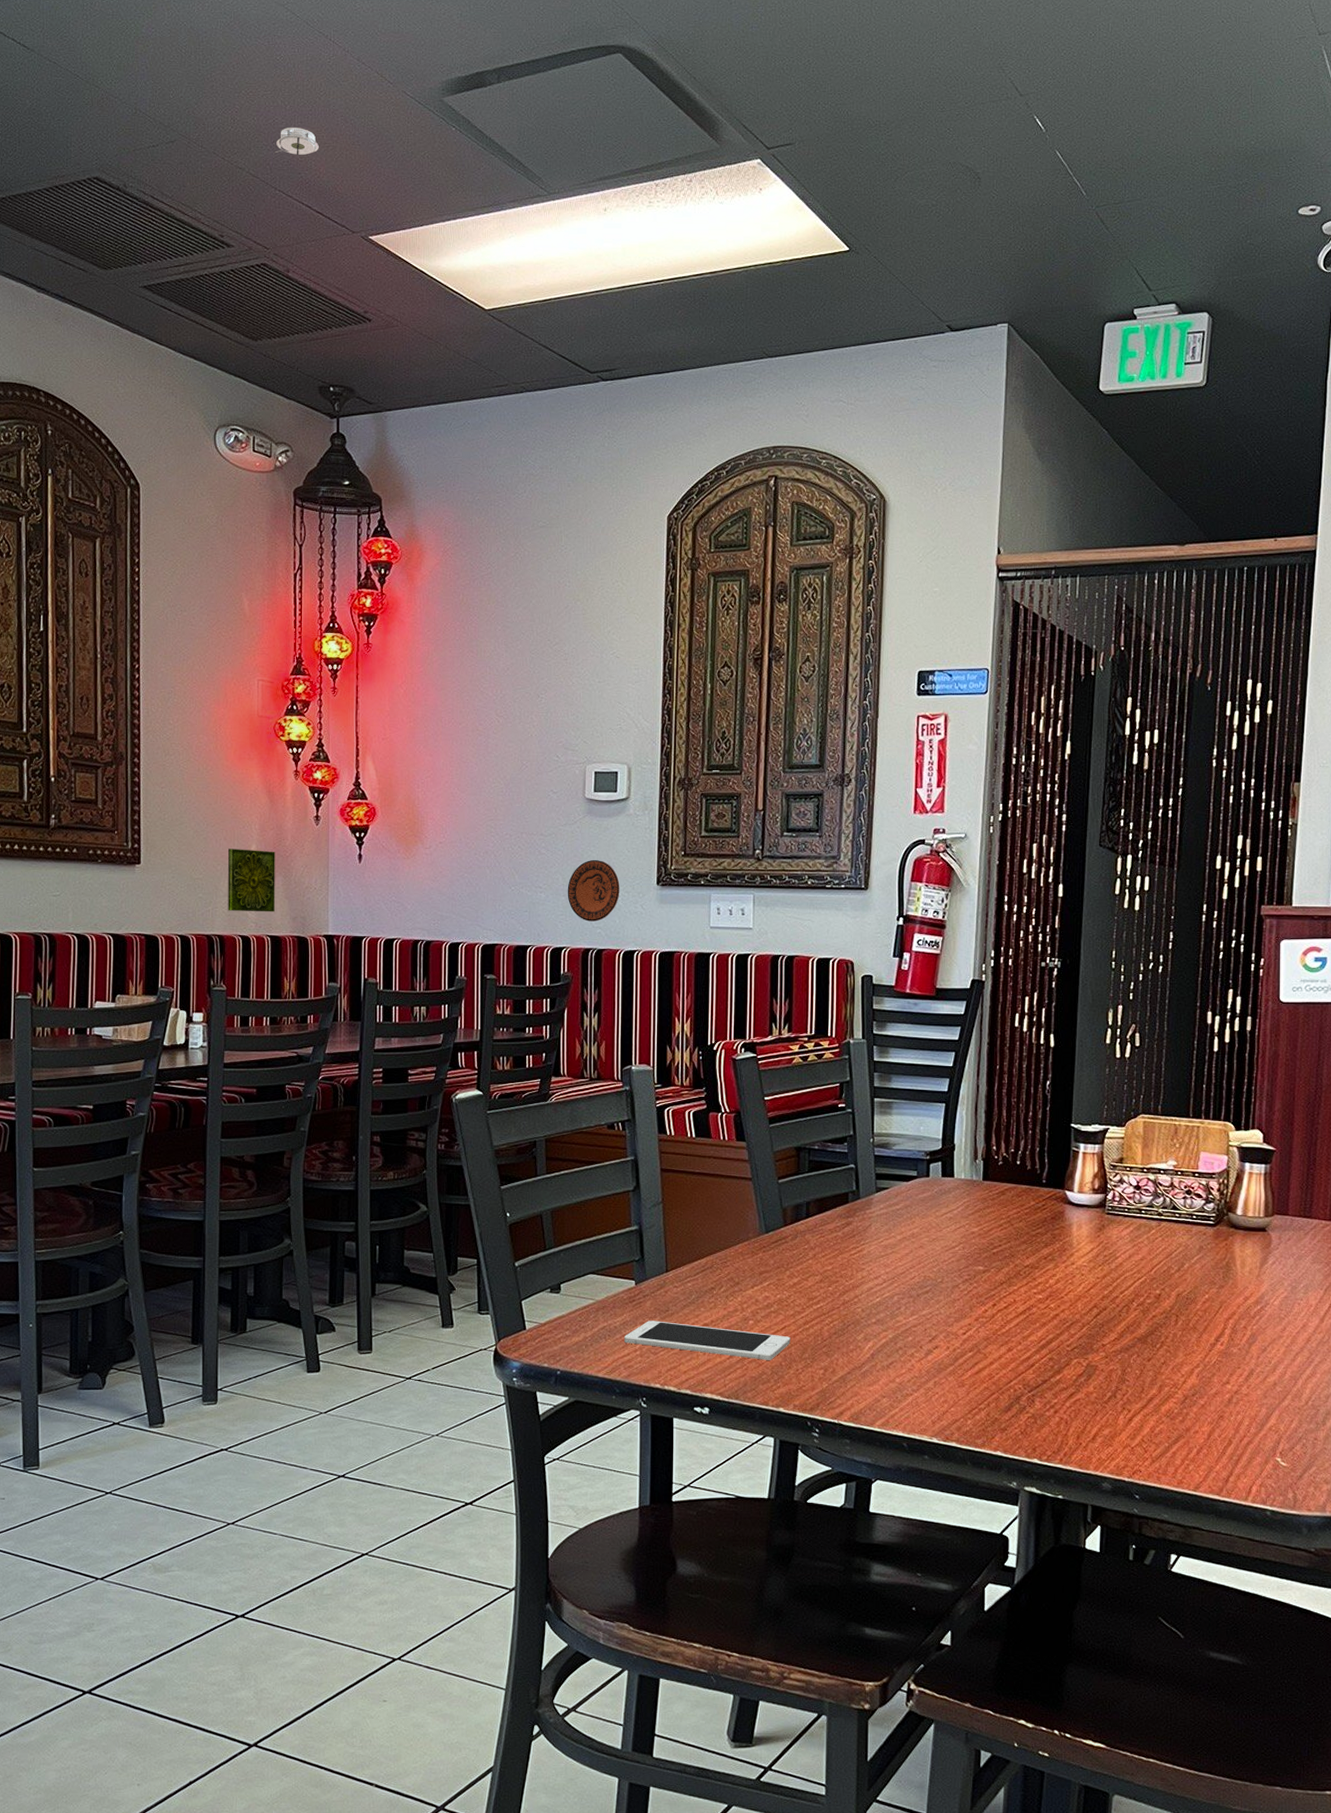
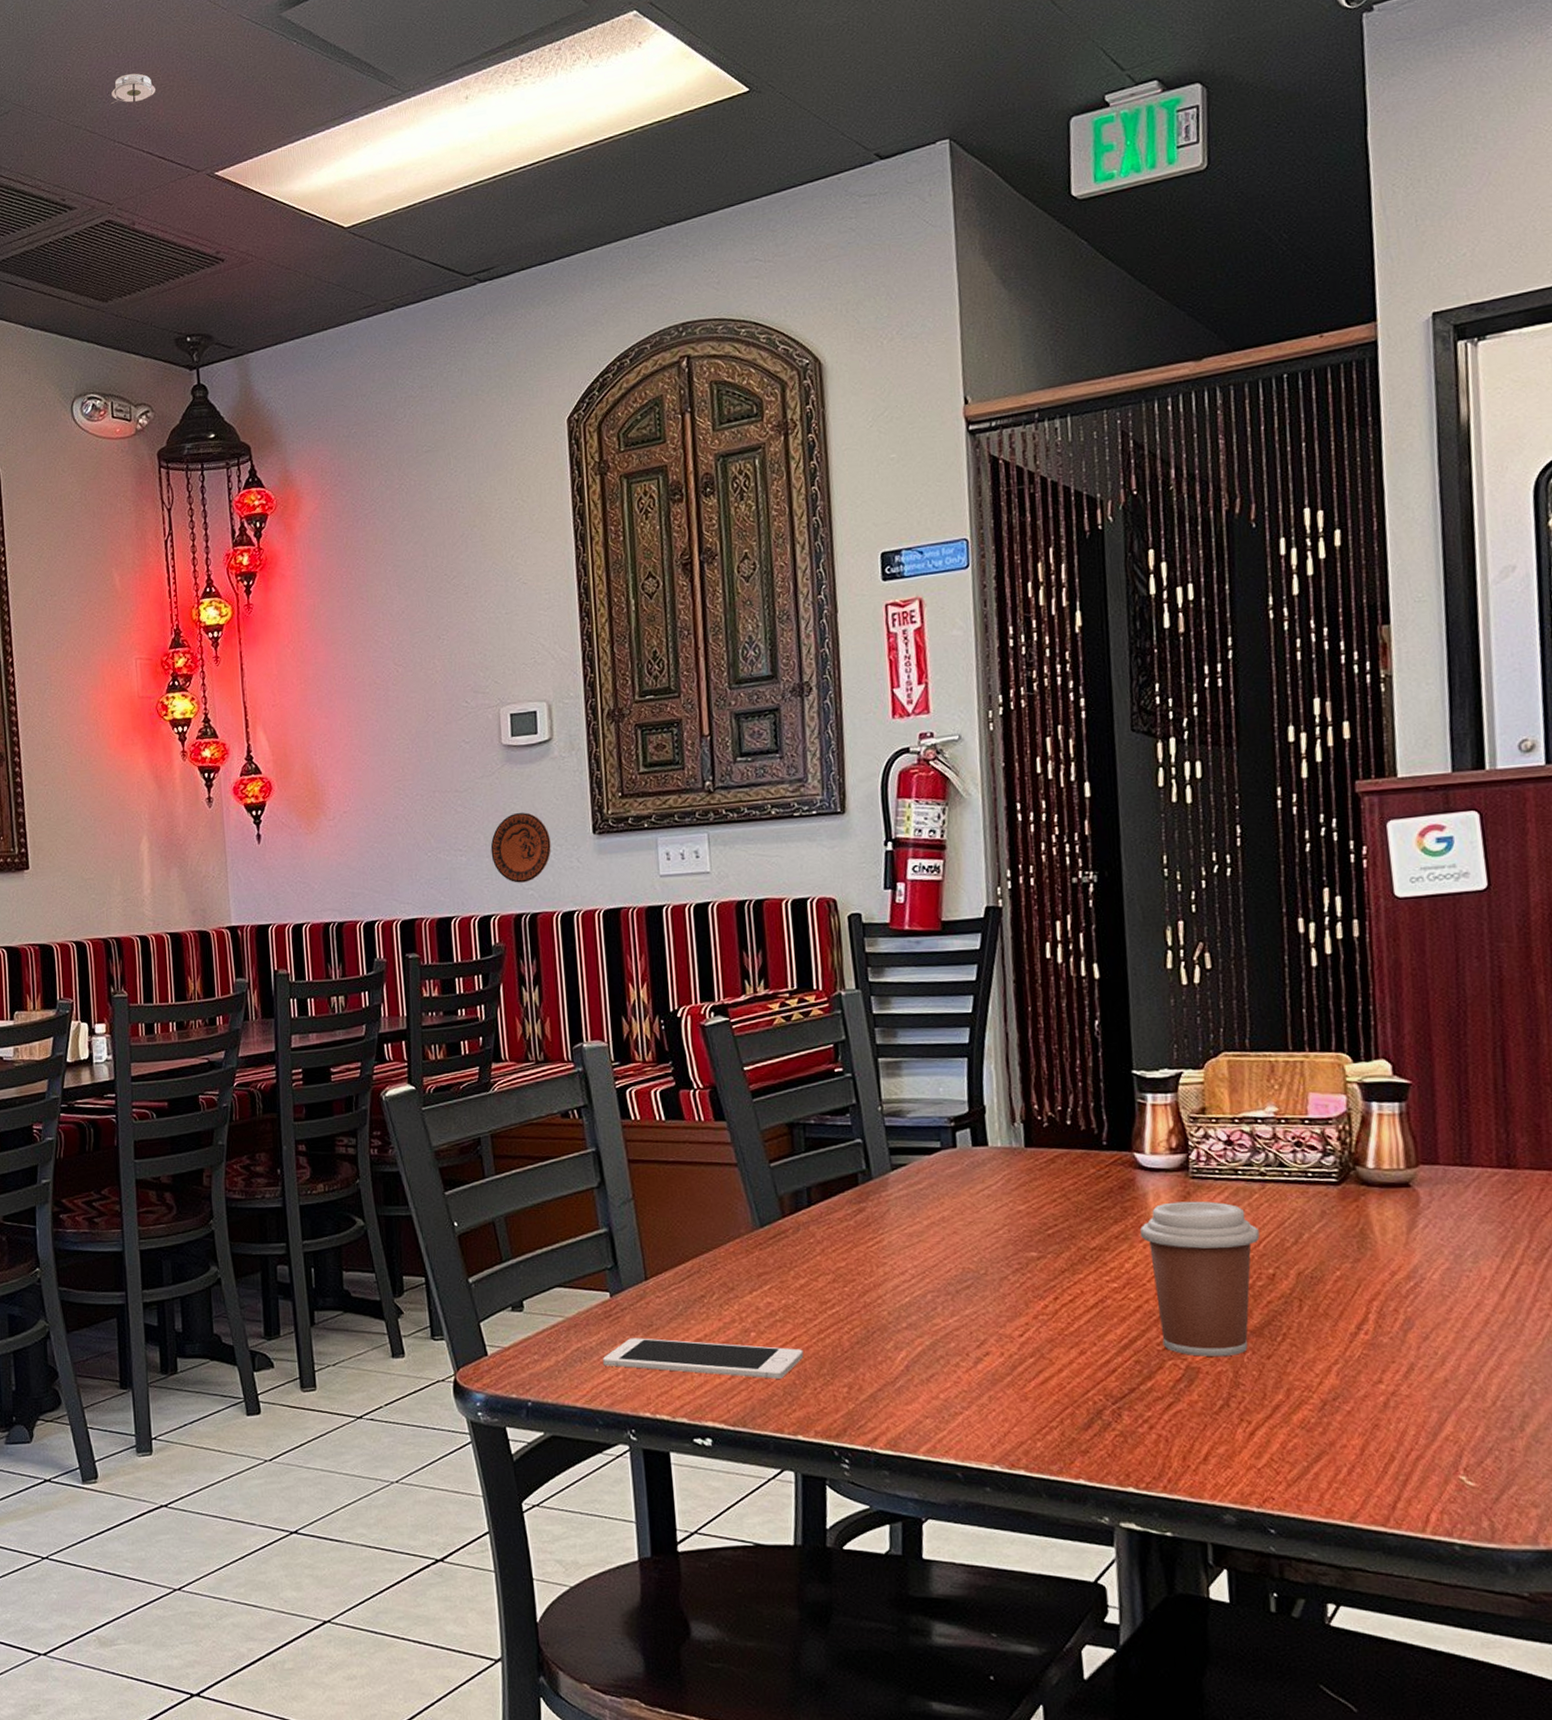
decorative tile: present [228,849,275,912] -> none [119,841,172,910]
coffee cup: none [1063,1232,1152,1358] -> present [1140,1201,1260,1357]

